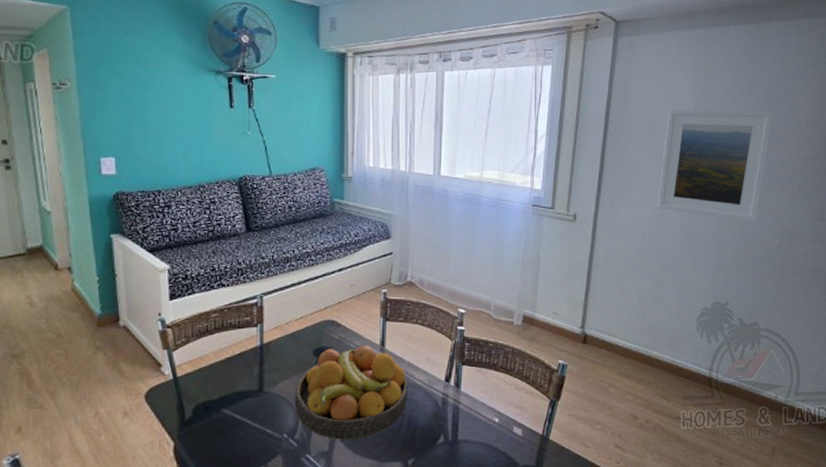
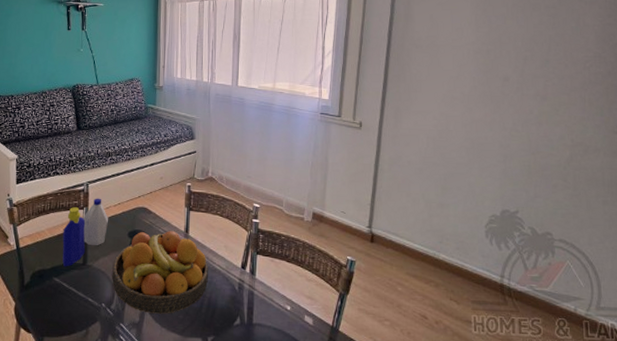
bottle: none [232,312,288,396] -> present [62,198,108,267]
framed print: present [657,109,775,222] -> none [441,27,560,134]

